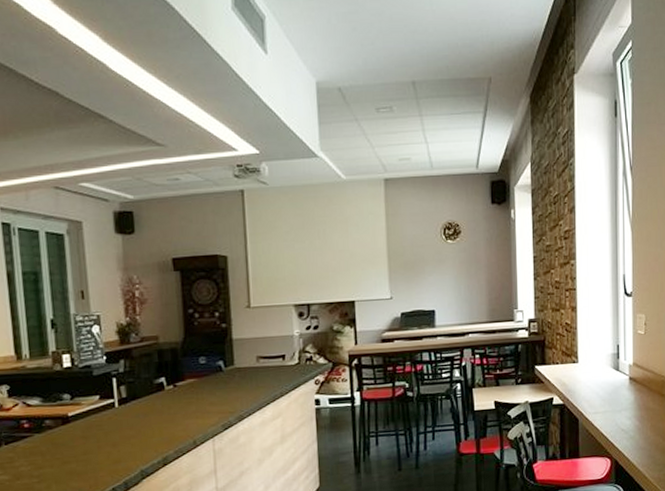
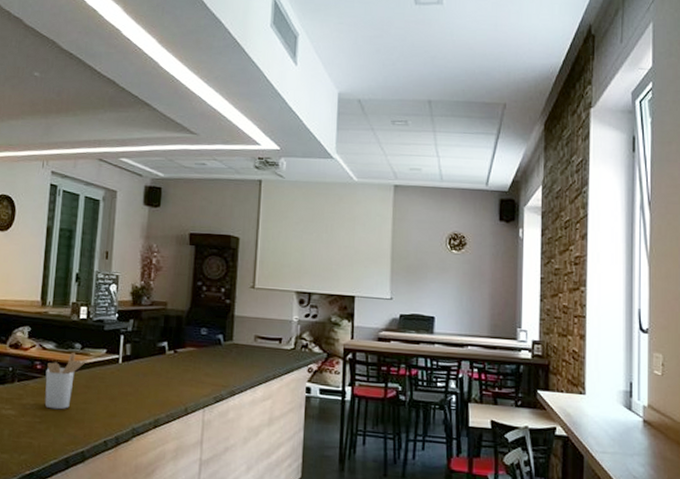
utensil holder: none [35,403,80,467] -> present [44,352,87,410]

